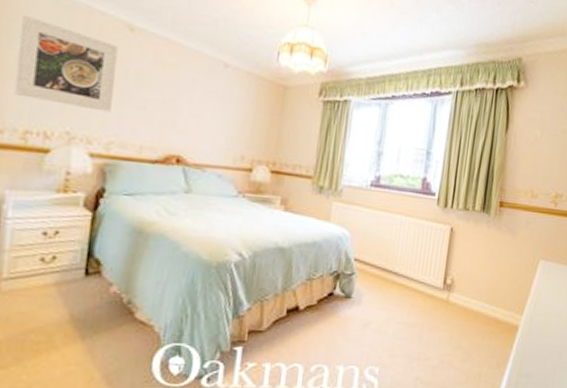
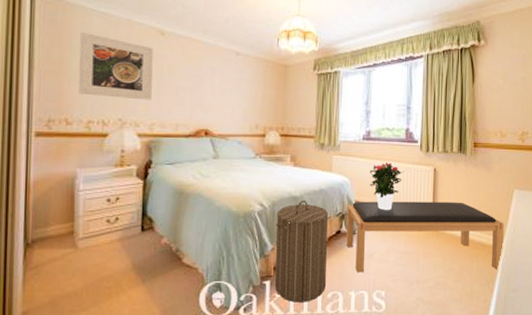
laundry hamper: none [248,253,321,375] -> present [275,201,329,303]
bench: none [339,259,524,351] -> present [346,201,504,273]
potted flower: none [373,216,416,274] -> present [370,162,404,211]

